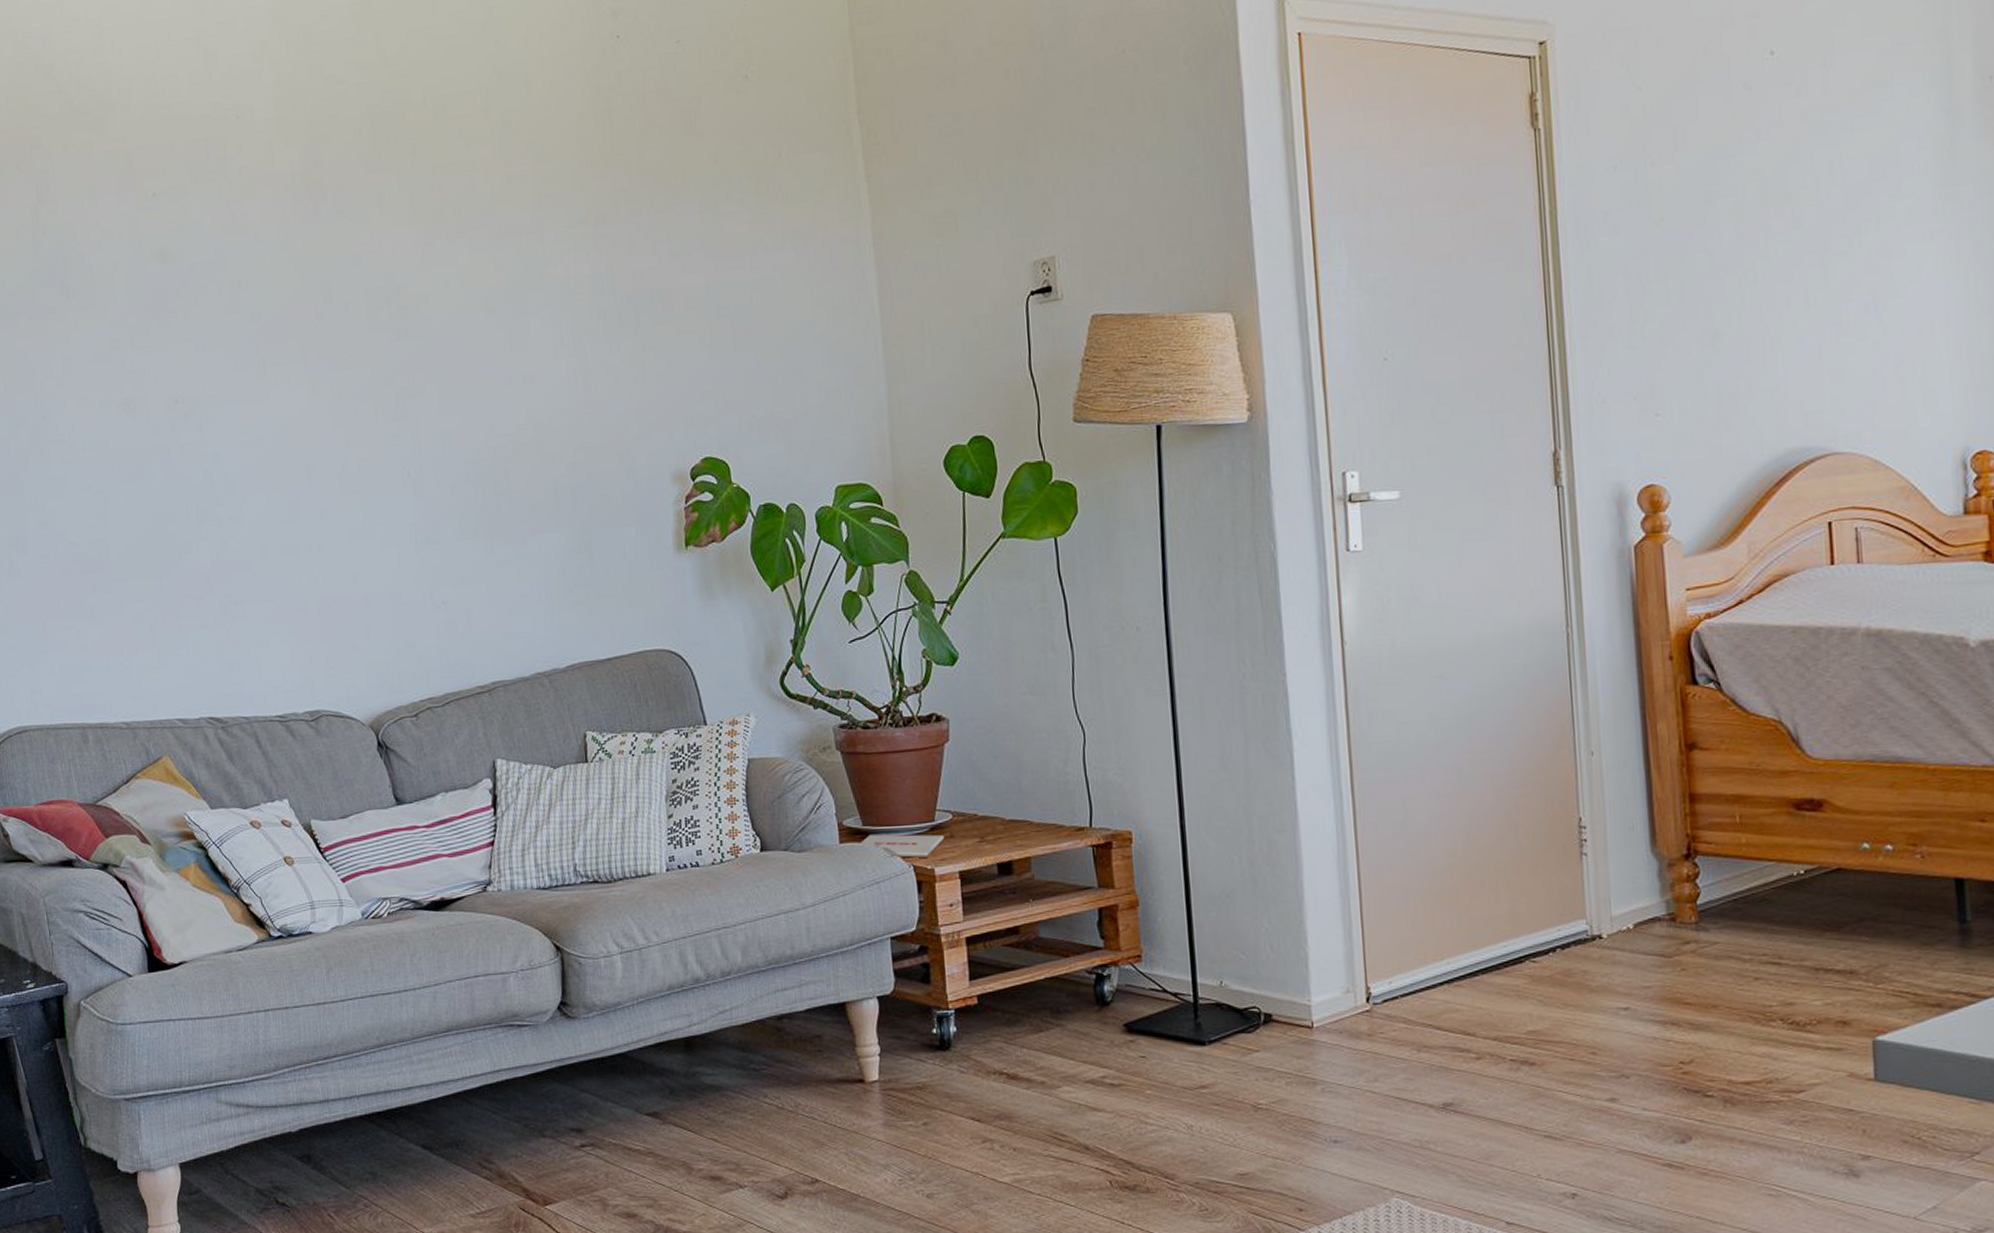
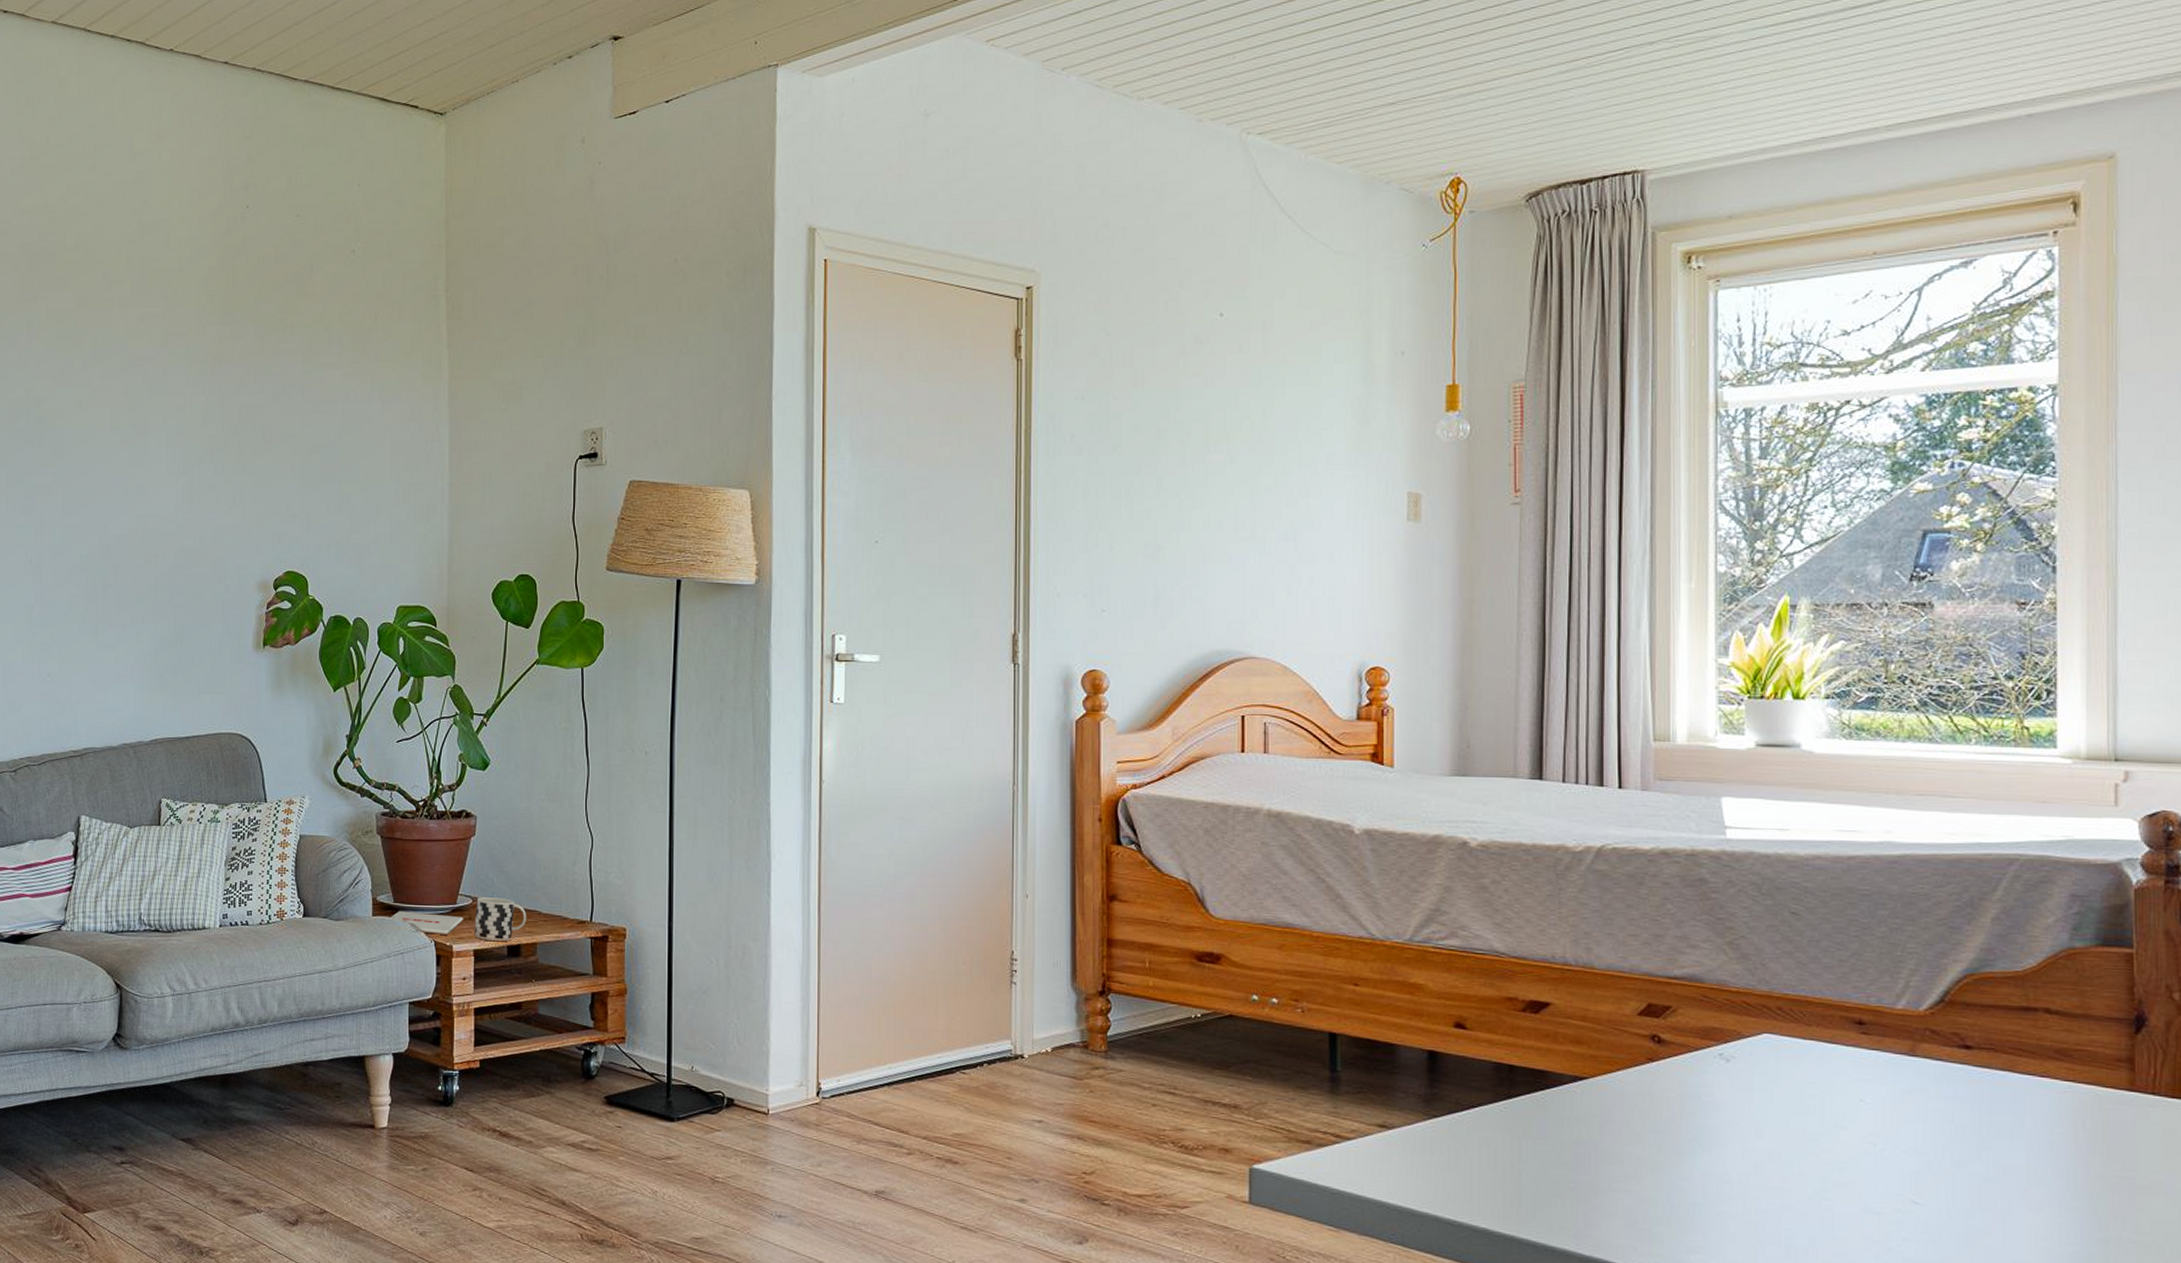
cup: none [956,809,1017,860] -> present [474,897,527,942]

